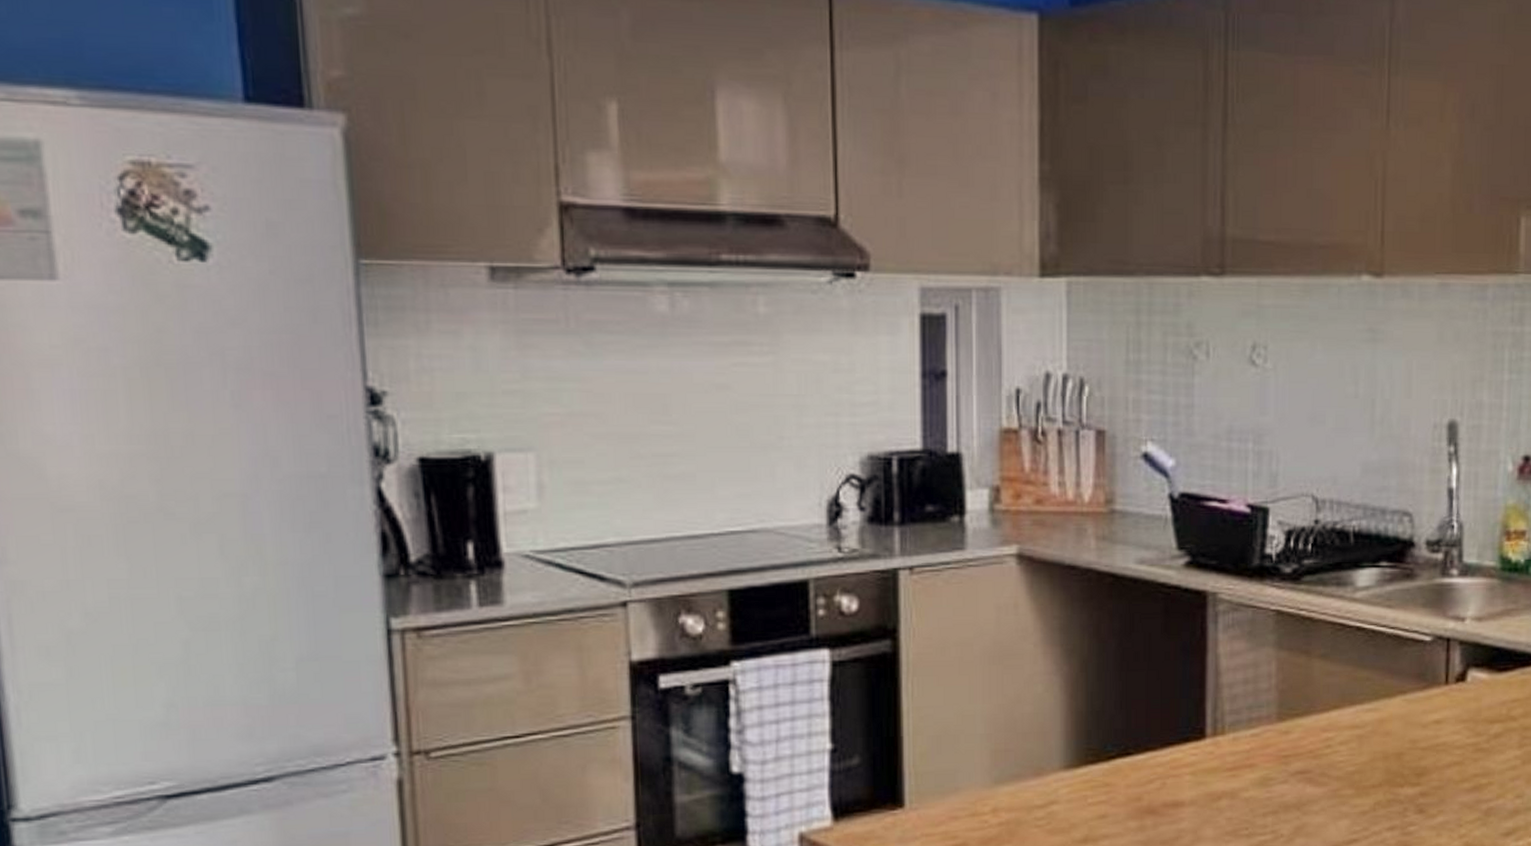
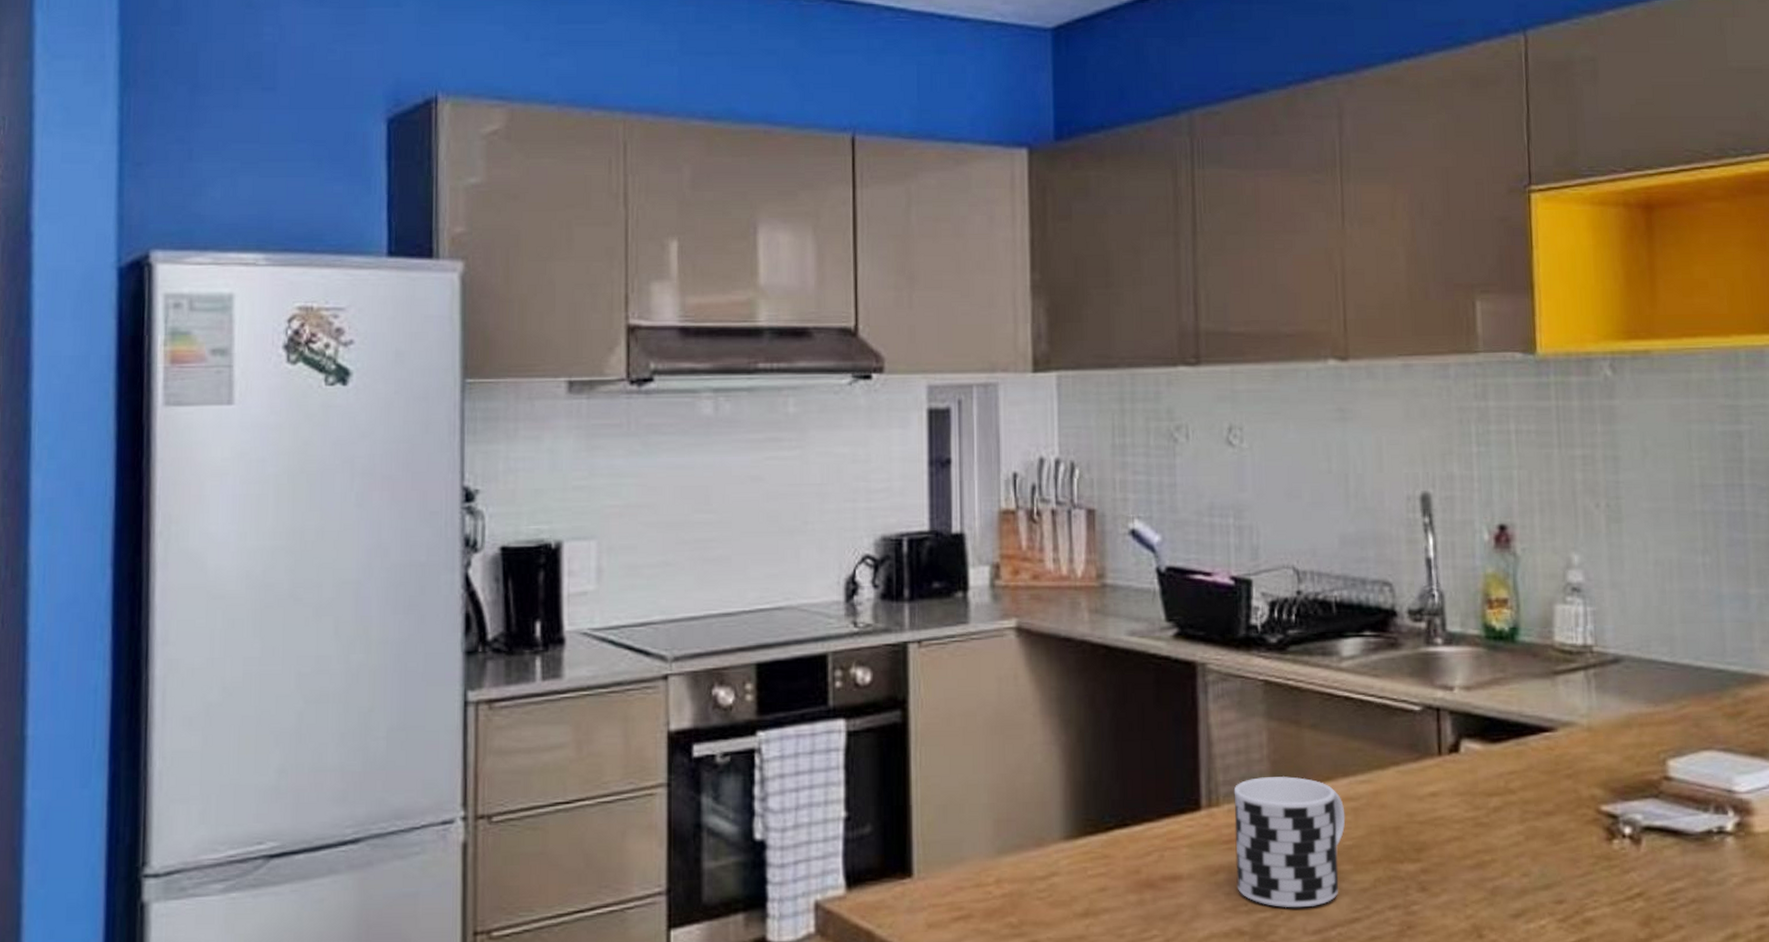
cup: none [1238,705,1350,831] -> present [1233,776,1346,908]

